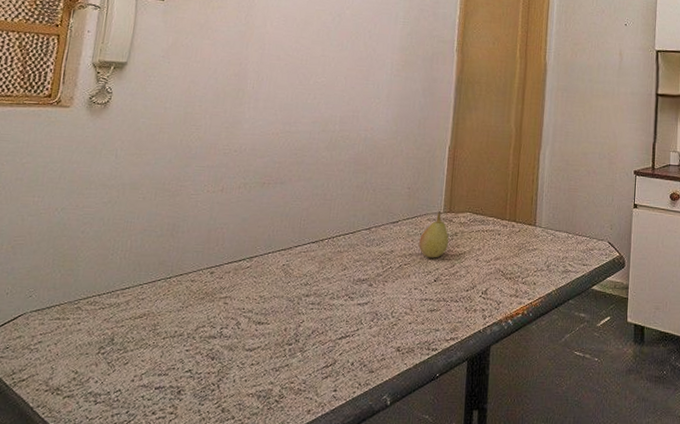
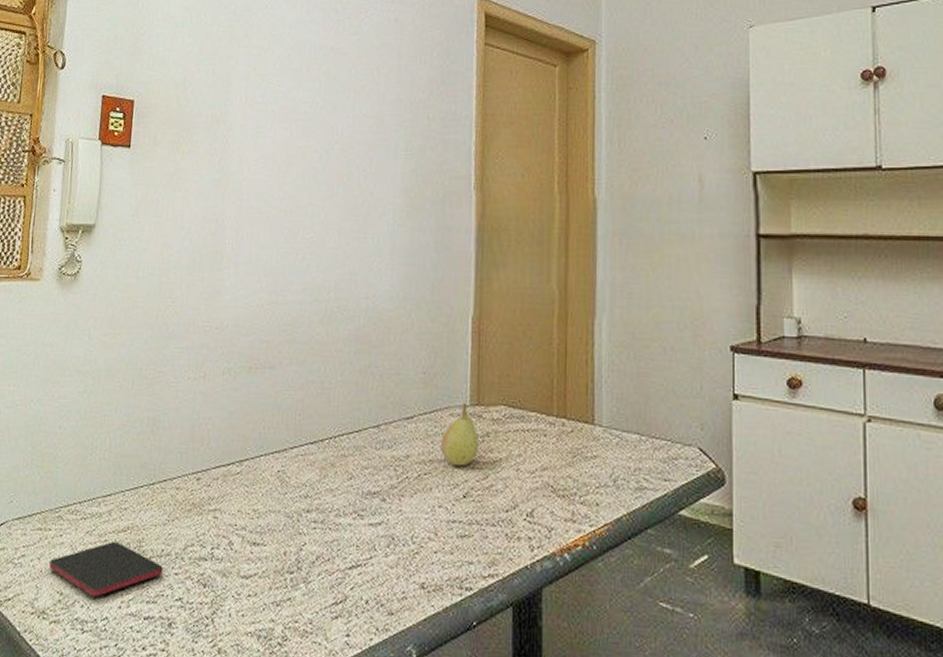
smartphone: none [66,327,176,373] -> present [49,542,163,597]

